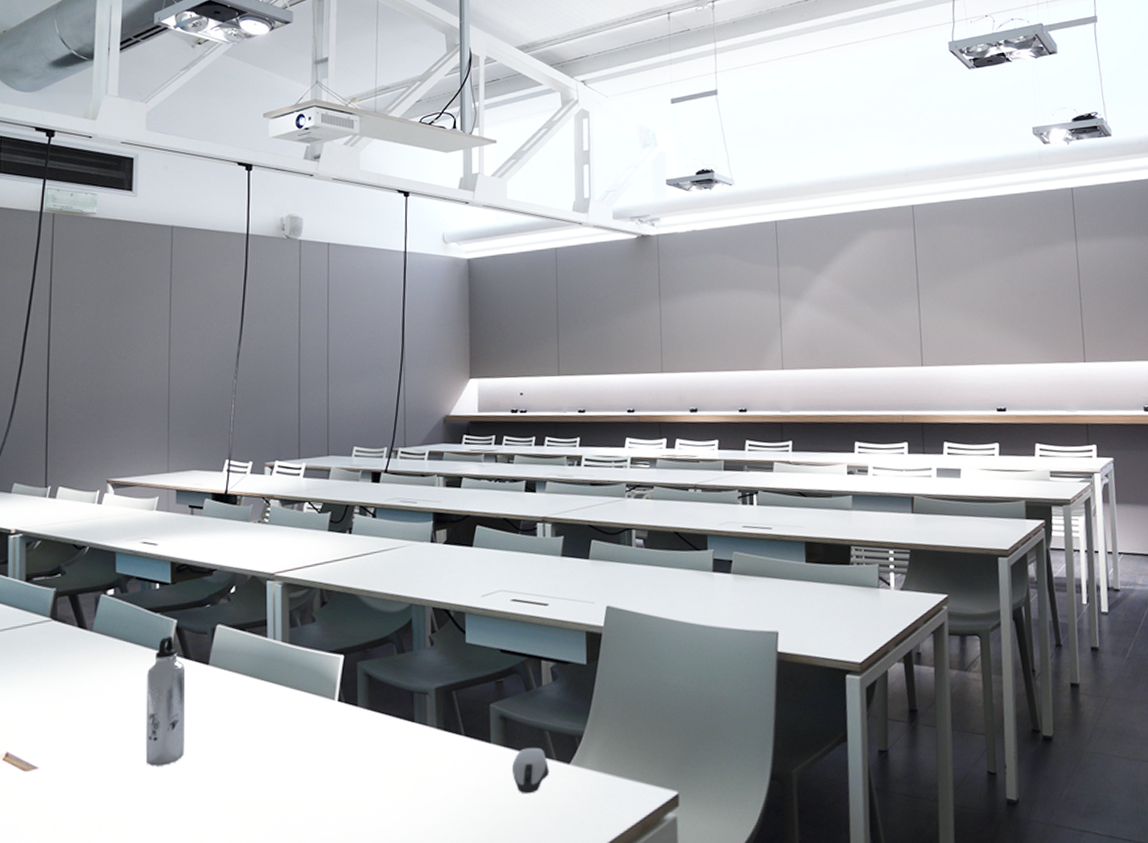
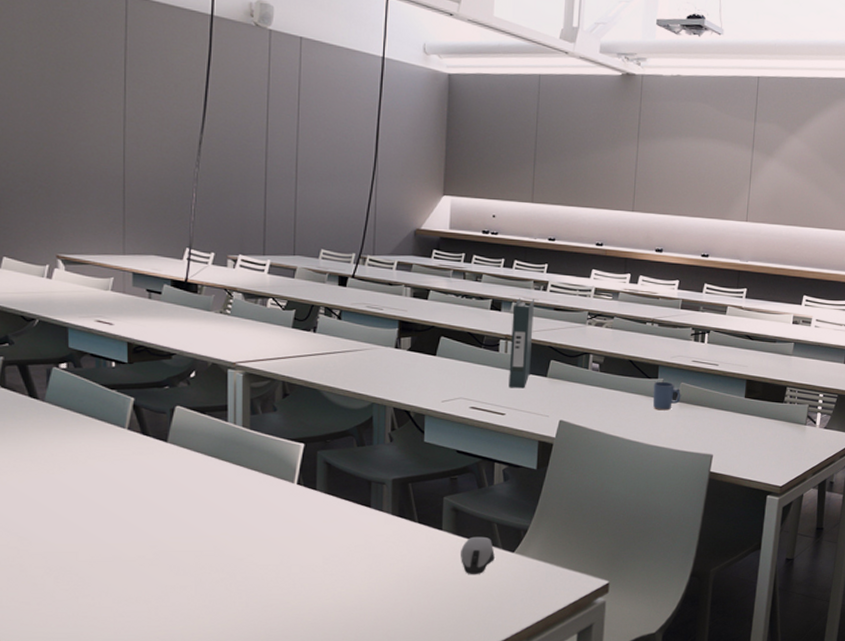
water bottle: present [145,635,186,767] -> none [102,412,144,530]
binder: none [547,475,571,575] -> present [509,298,534,389]
mug: none [703,552,735,586] -> present [652,381,681,411]

